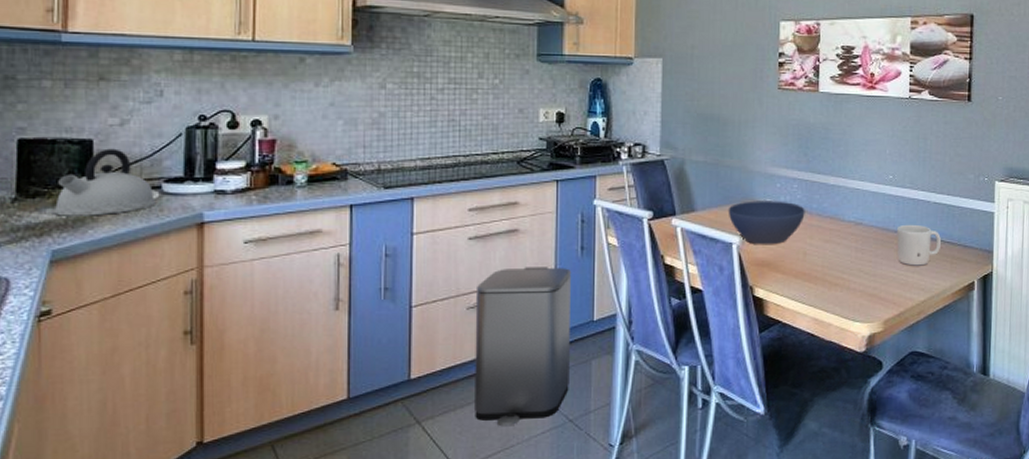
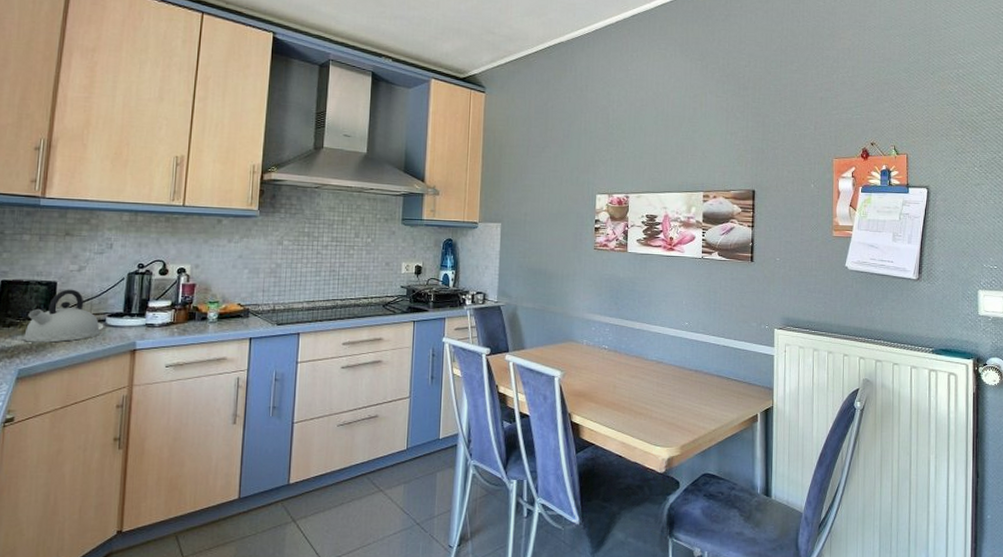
pedal bin: present [475,267,572,427] -> none [340,392,423,527]
bowl: present [728,201,805,245] -> none [551,341,615,379]
mug: present [896,224,942,266] -> none [691,364,730,400]

